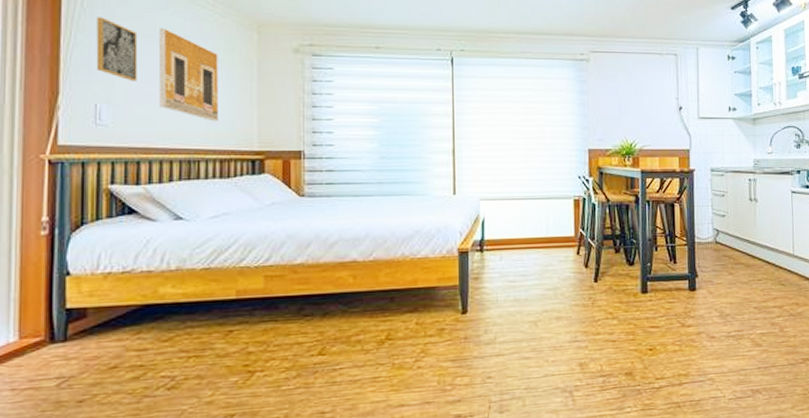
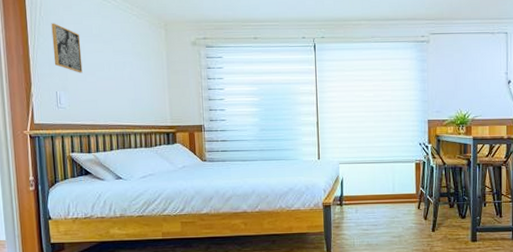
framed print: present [158,27,219,122] -> none [94,29,142,103]

